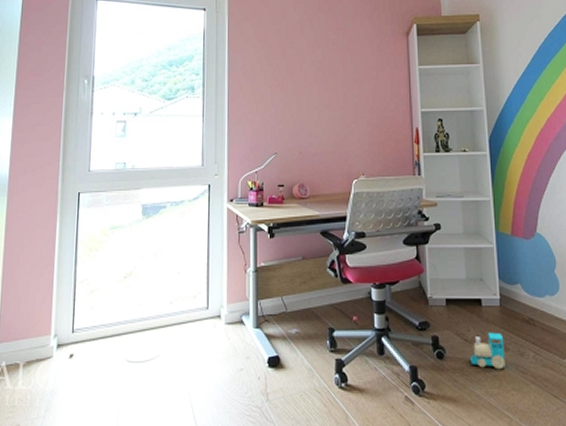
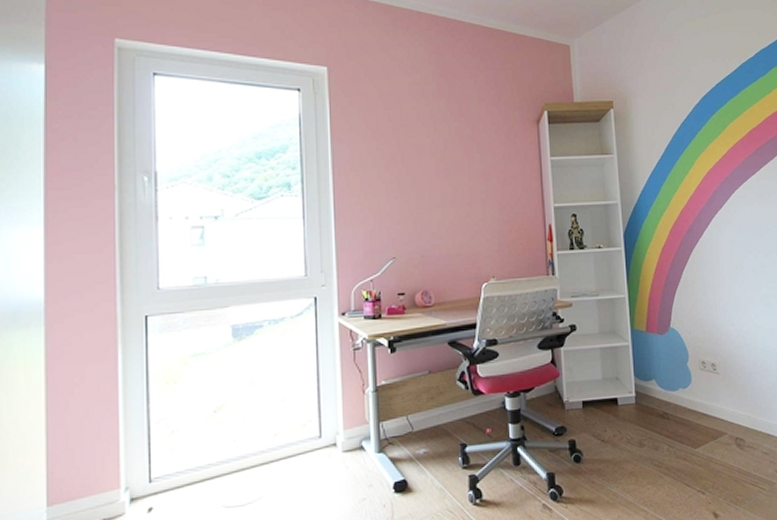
toy train: present [470,332,505,370] -> none [607,429,641,466]

